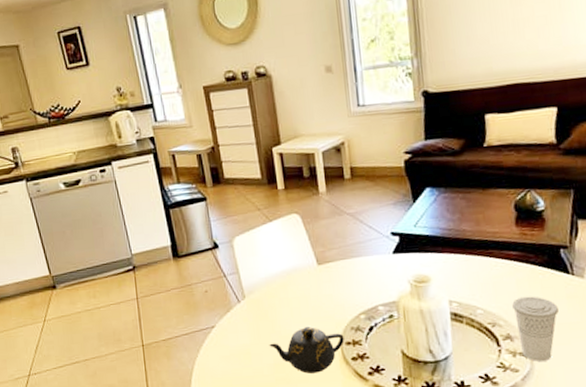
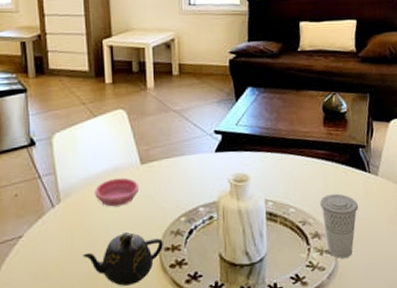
saucer: none [275,277,318,304] -> present [95,177,140,207]

